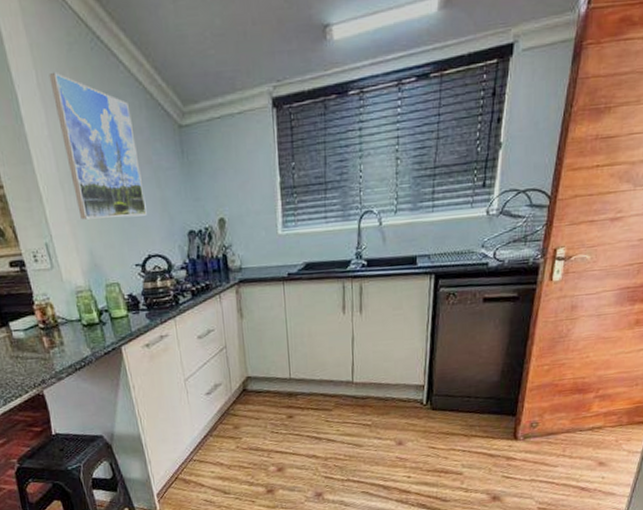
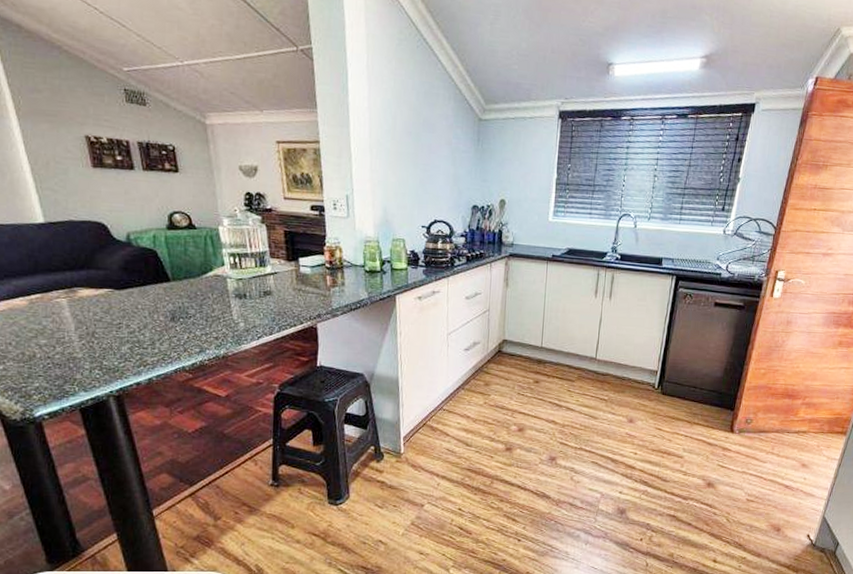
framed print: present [49,71,147,220] -> none [377,58,441,187]

